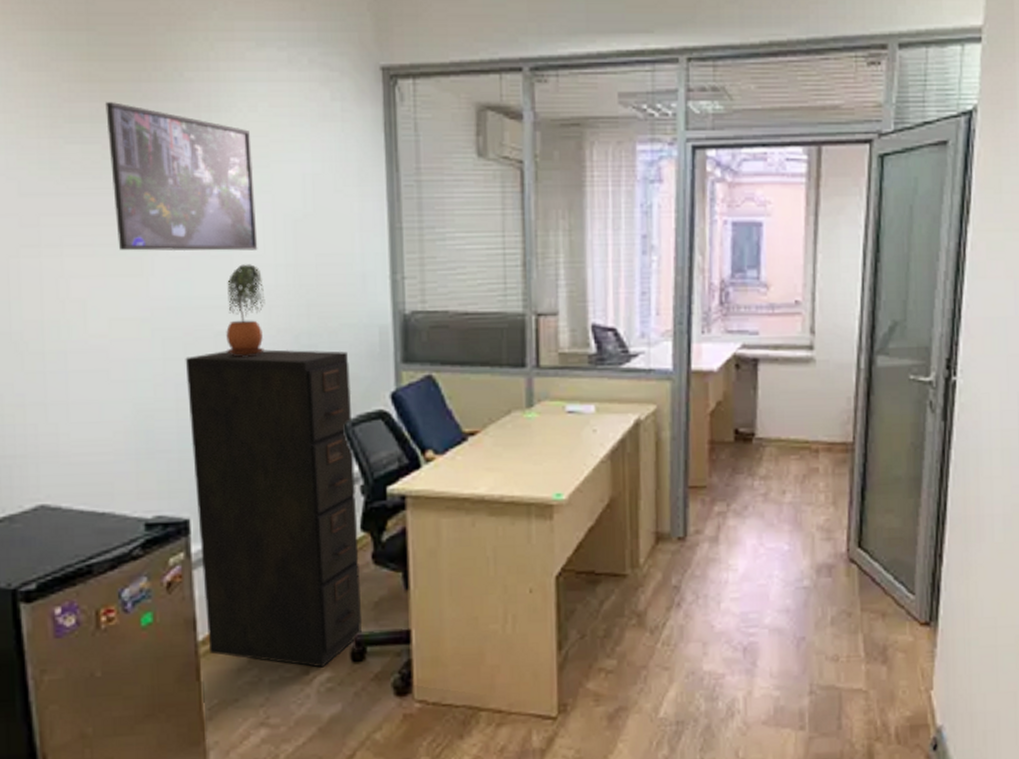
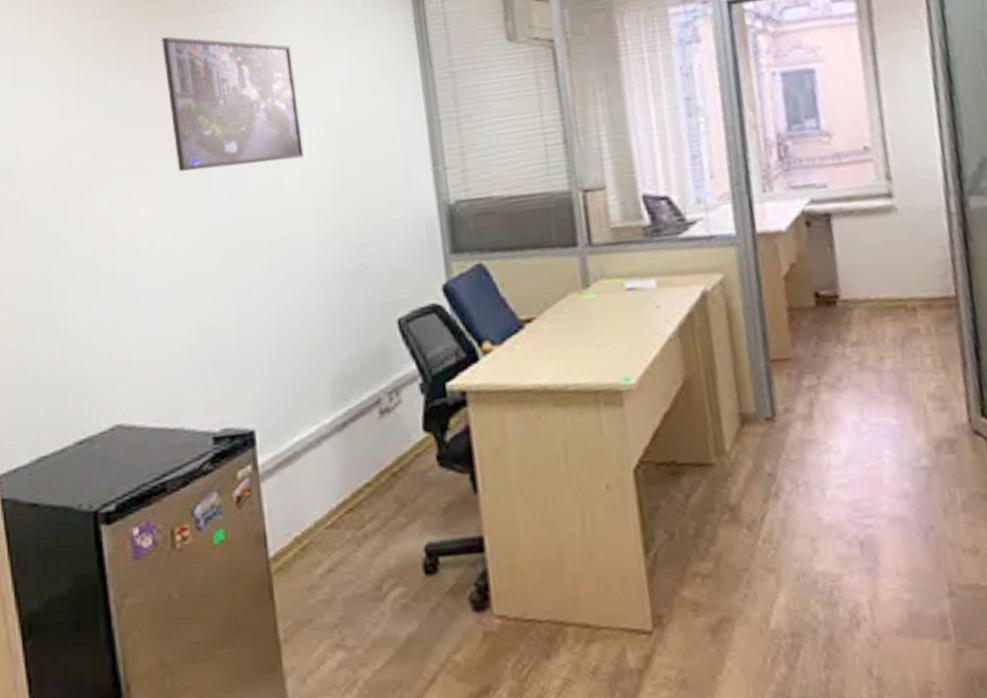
filing cabinet: present [185,349,362,668] -> none [242,247,433,582]
potted plant: present [226,264,266,357] -> none [277,171,316,263]

